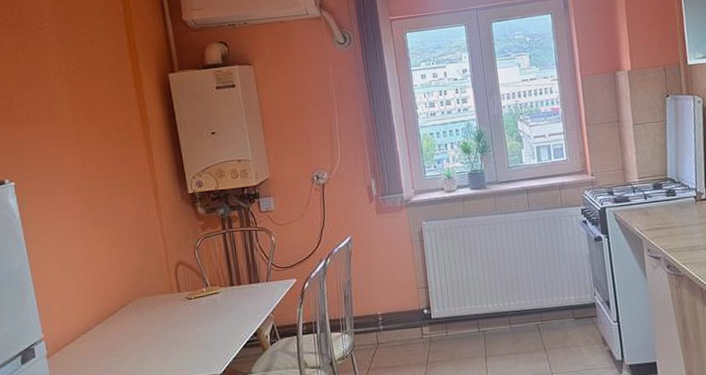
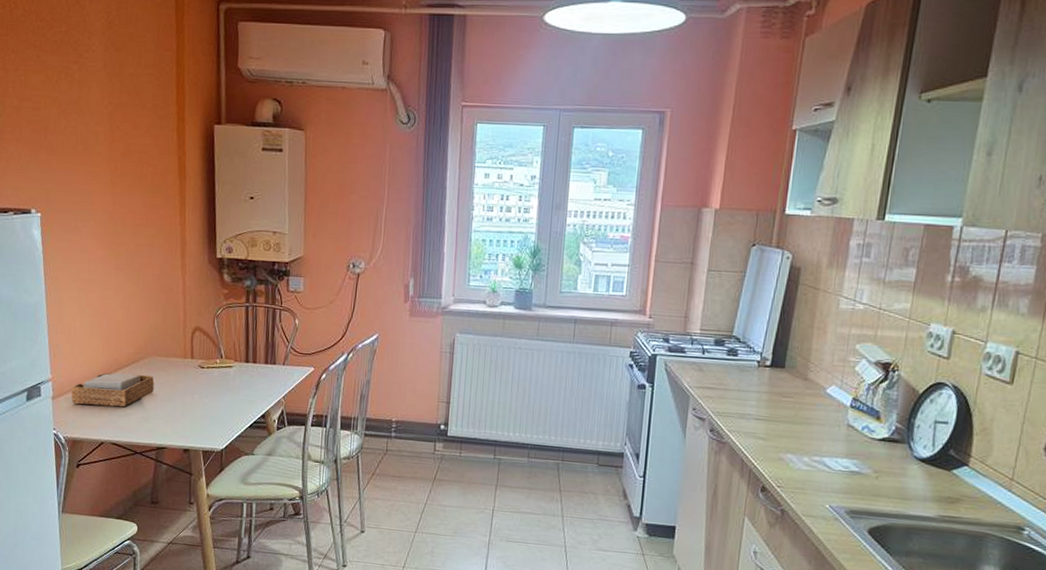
napkin holder: none [64,316,146,359] -> present [71,372,154,408]

